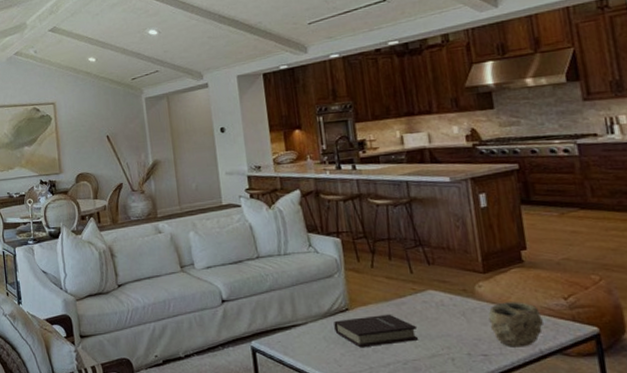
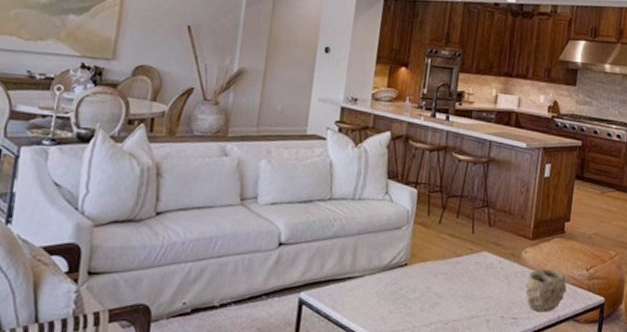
book: present [334,314,418,348] -> none [389,272,464,306]

